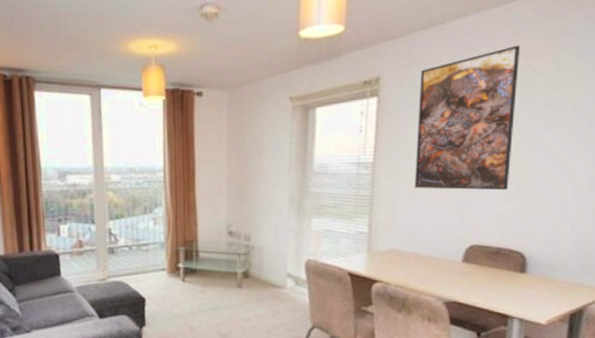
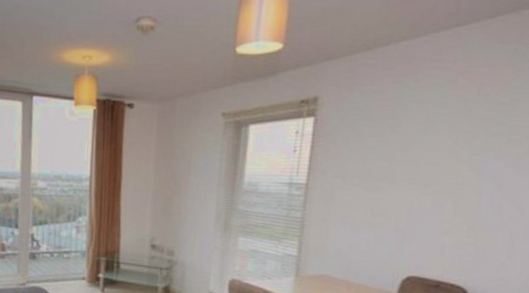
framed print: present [414,45,520,191] -> none [348,70,472,222]

